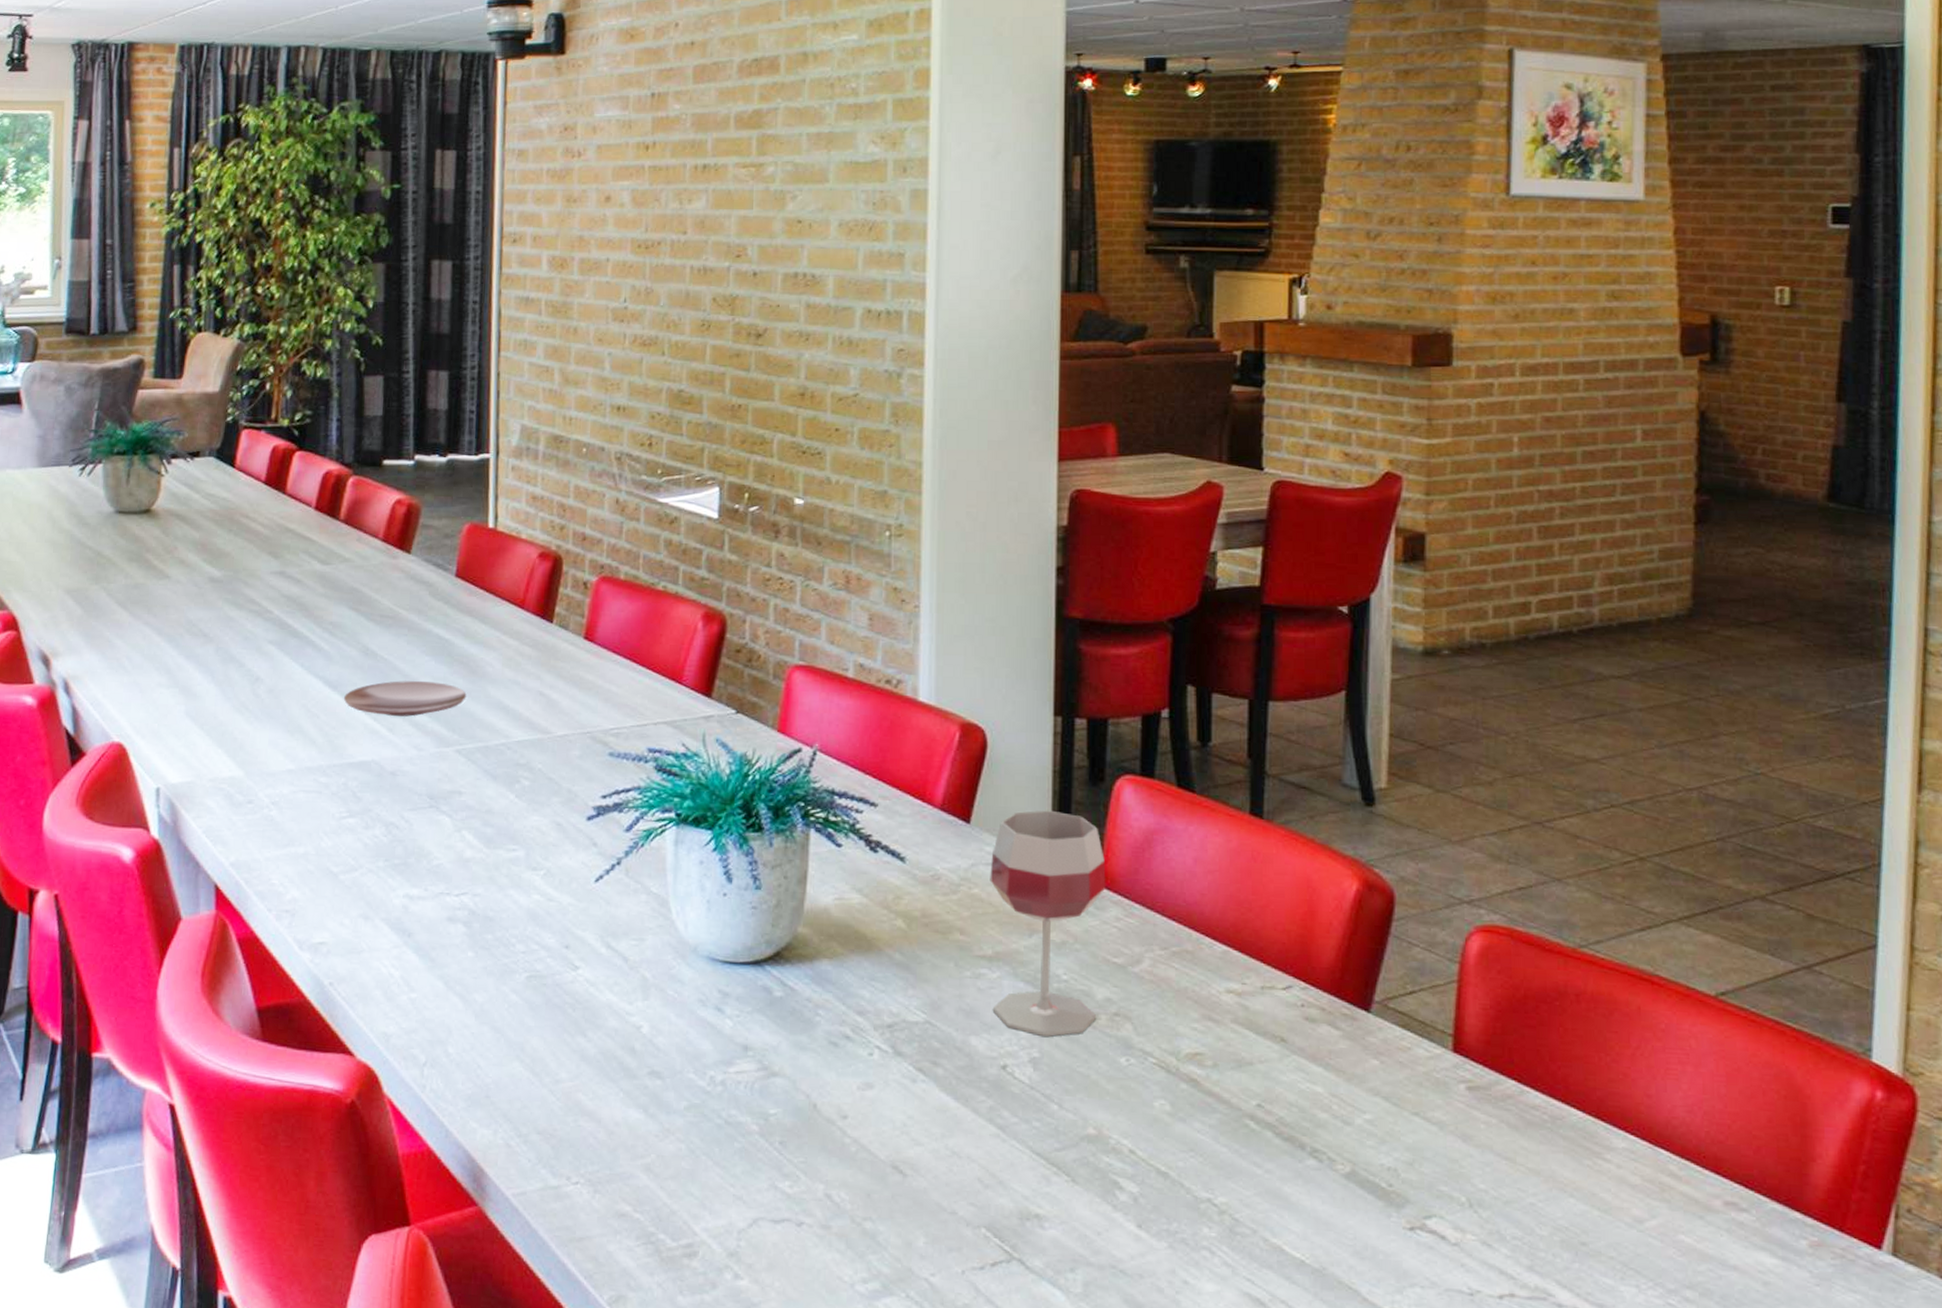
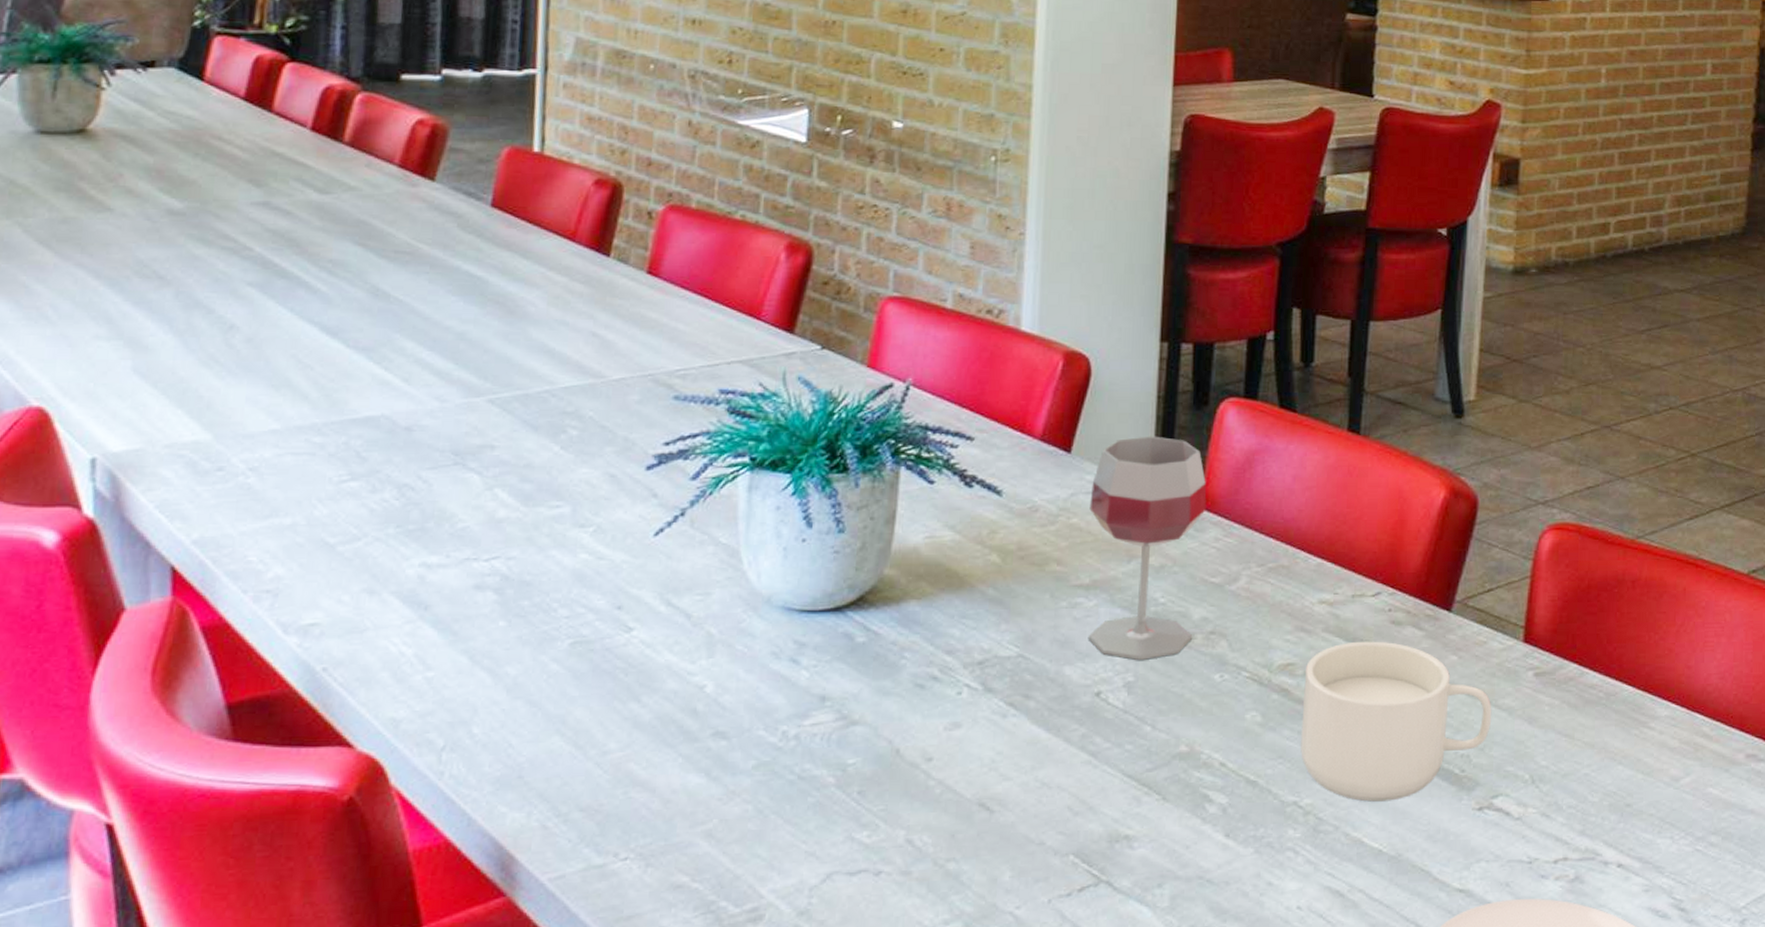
plate: present [343,681,467,717] -> none [345,324,503,364]
cup: none [1213,1035,1421,1210] -> present [1300,641,1492,802]

